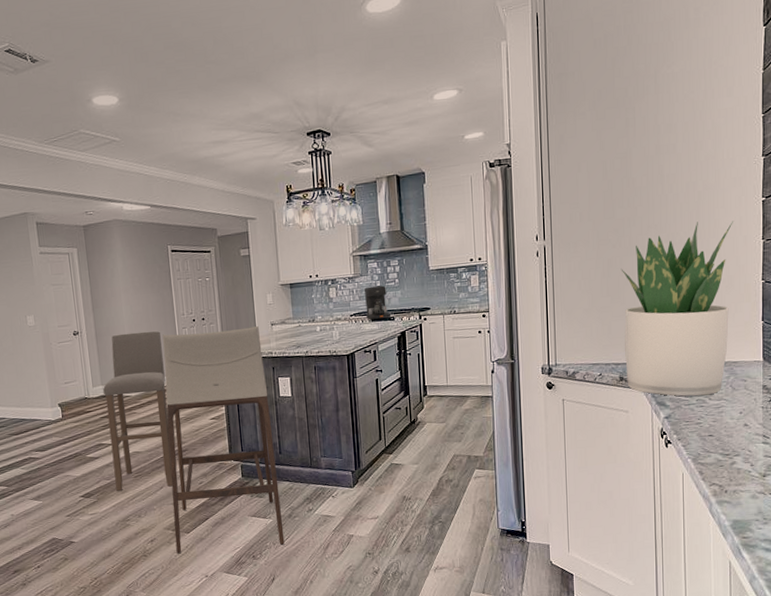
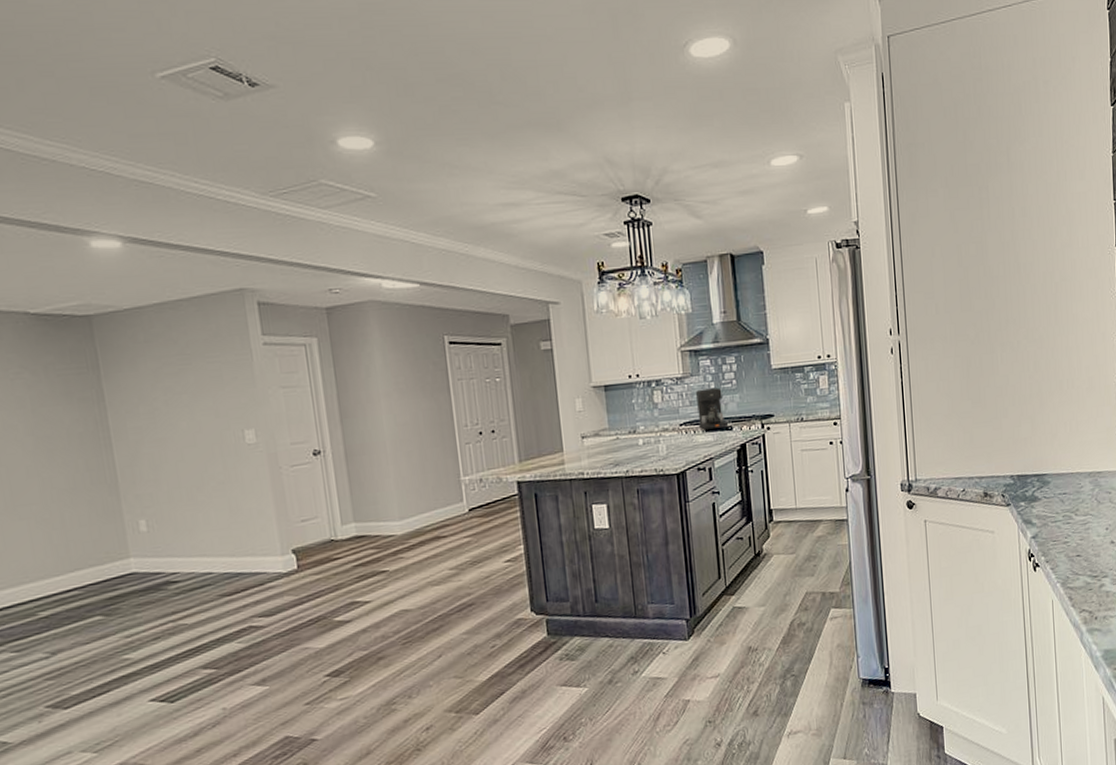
bar stool: present [103,331,173,491] -> none [356,448,455,665]
bar stool: present [163,326,285,554] -> none [439,440,605,744]
planter: present [621,221,733,397] -> none [980,316,1091,513]

